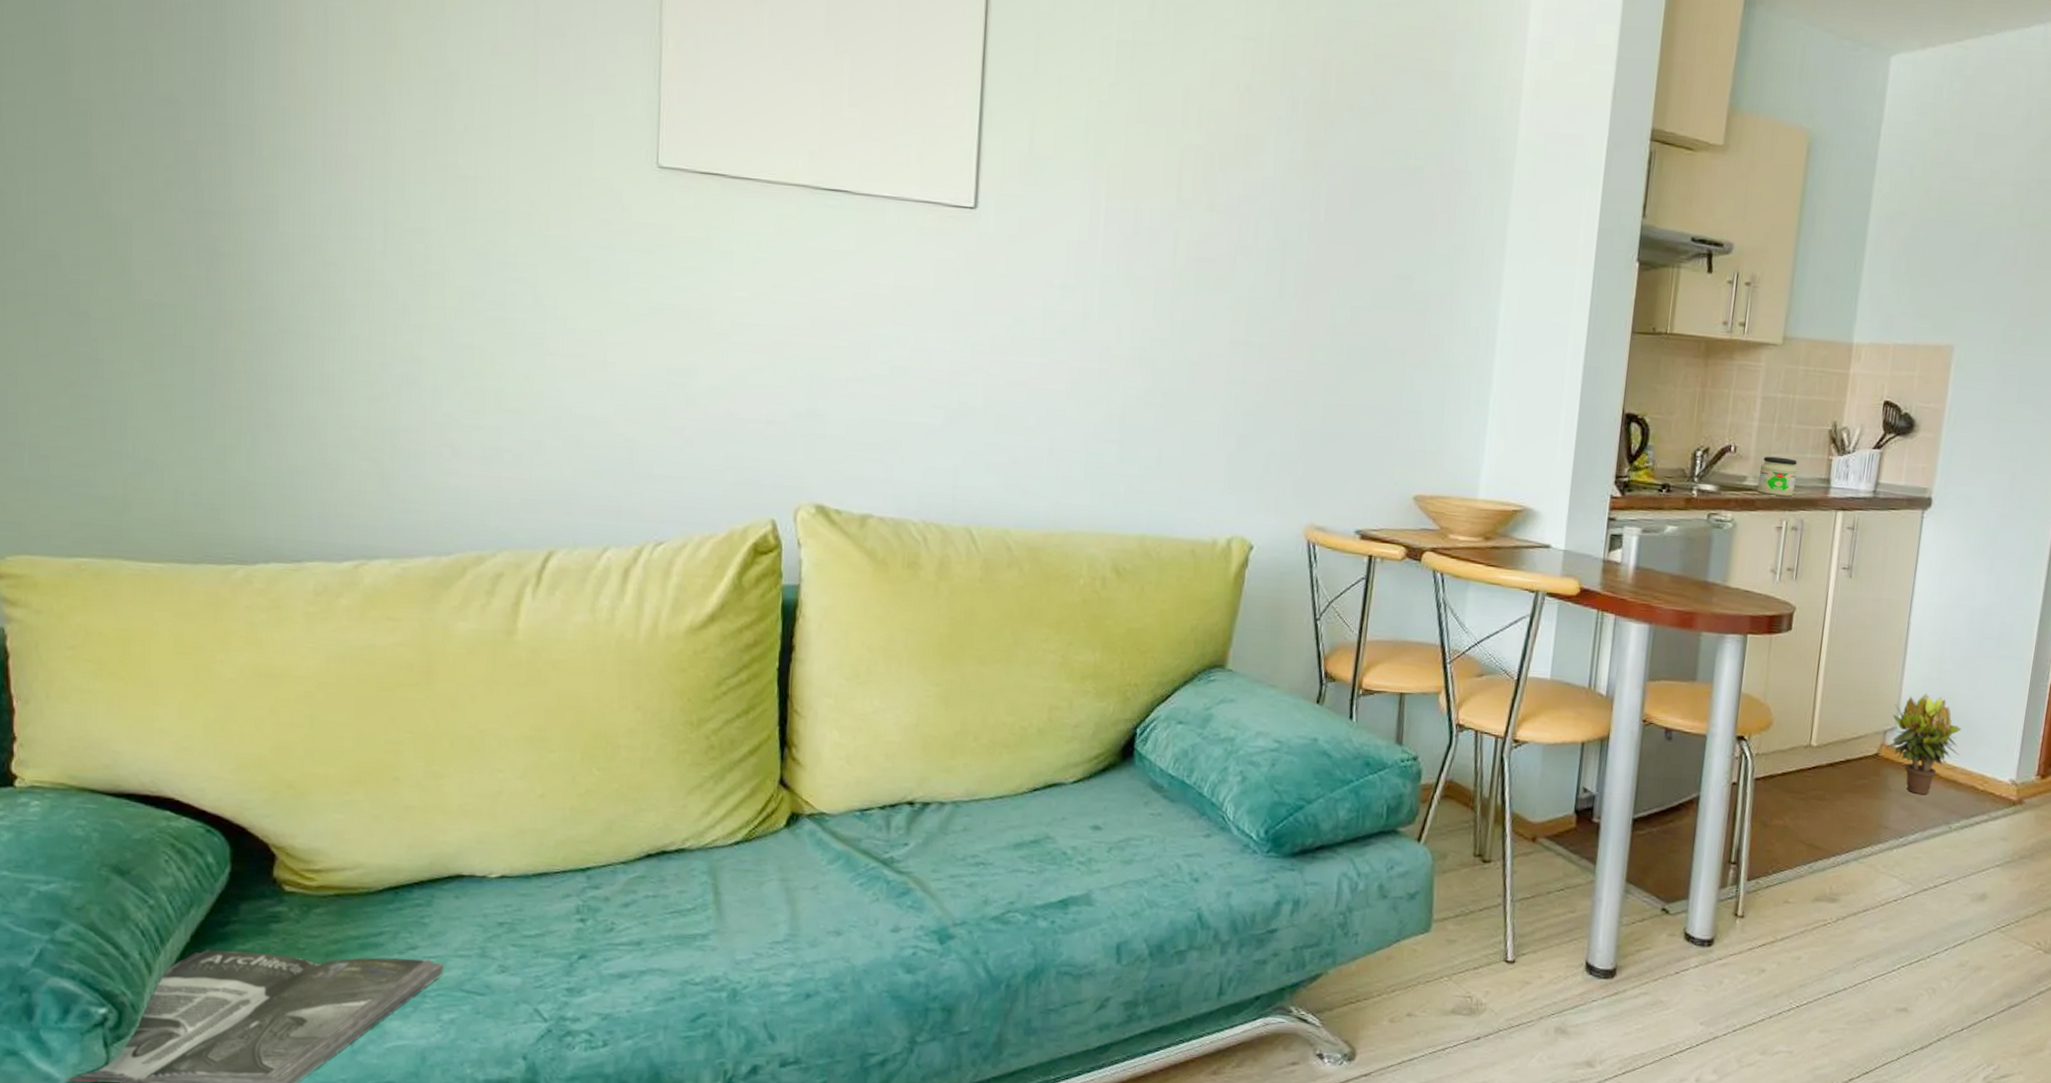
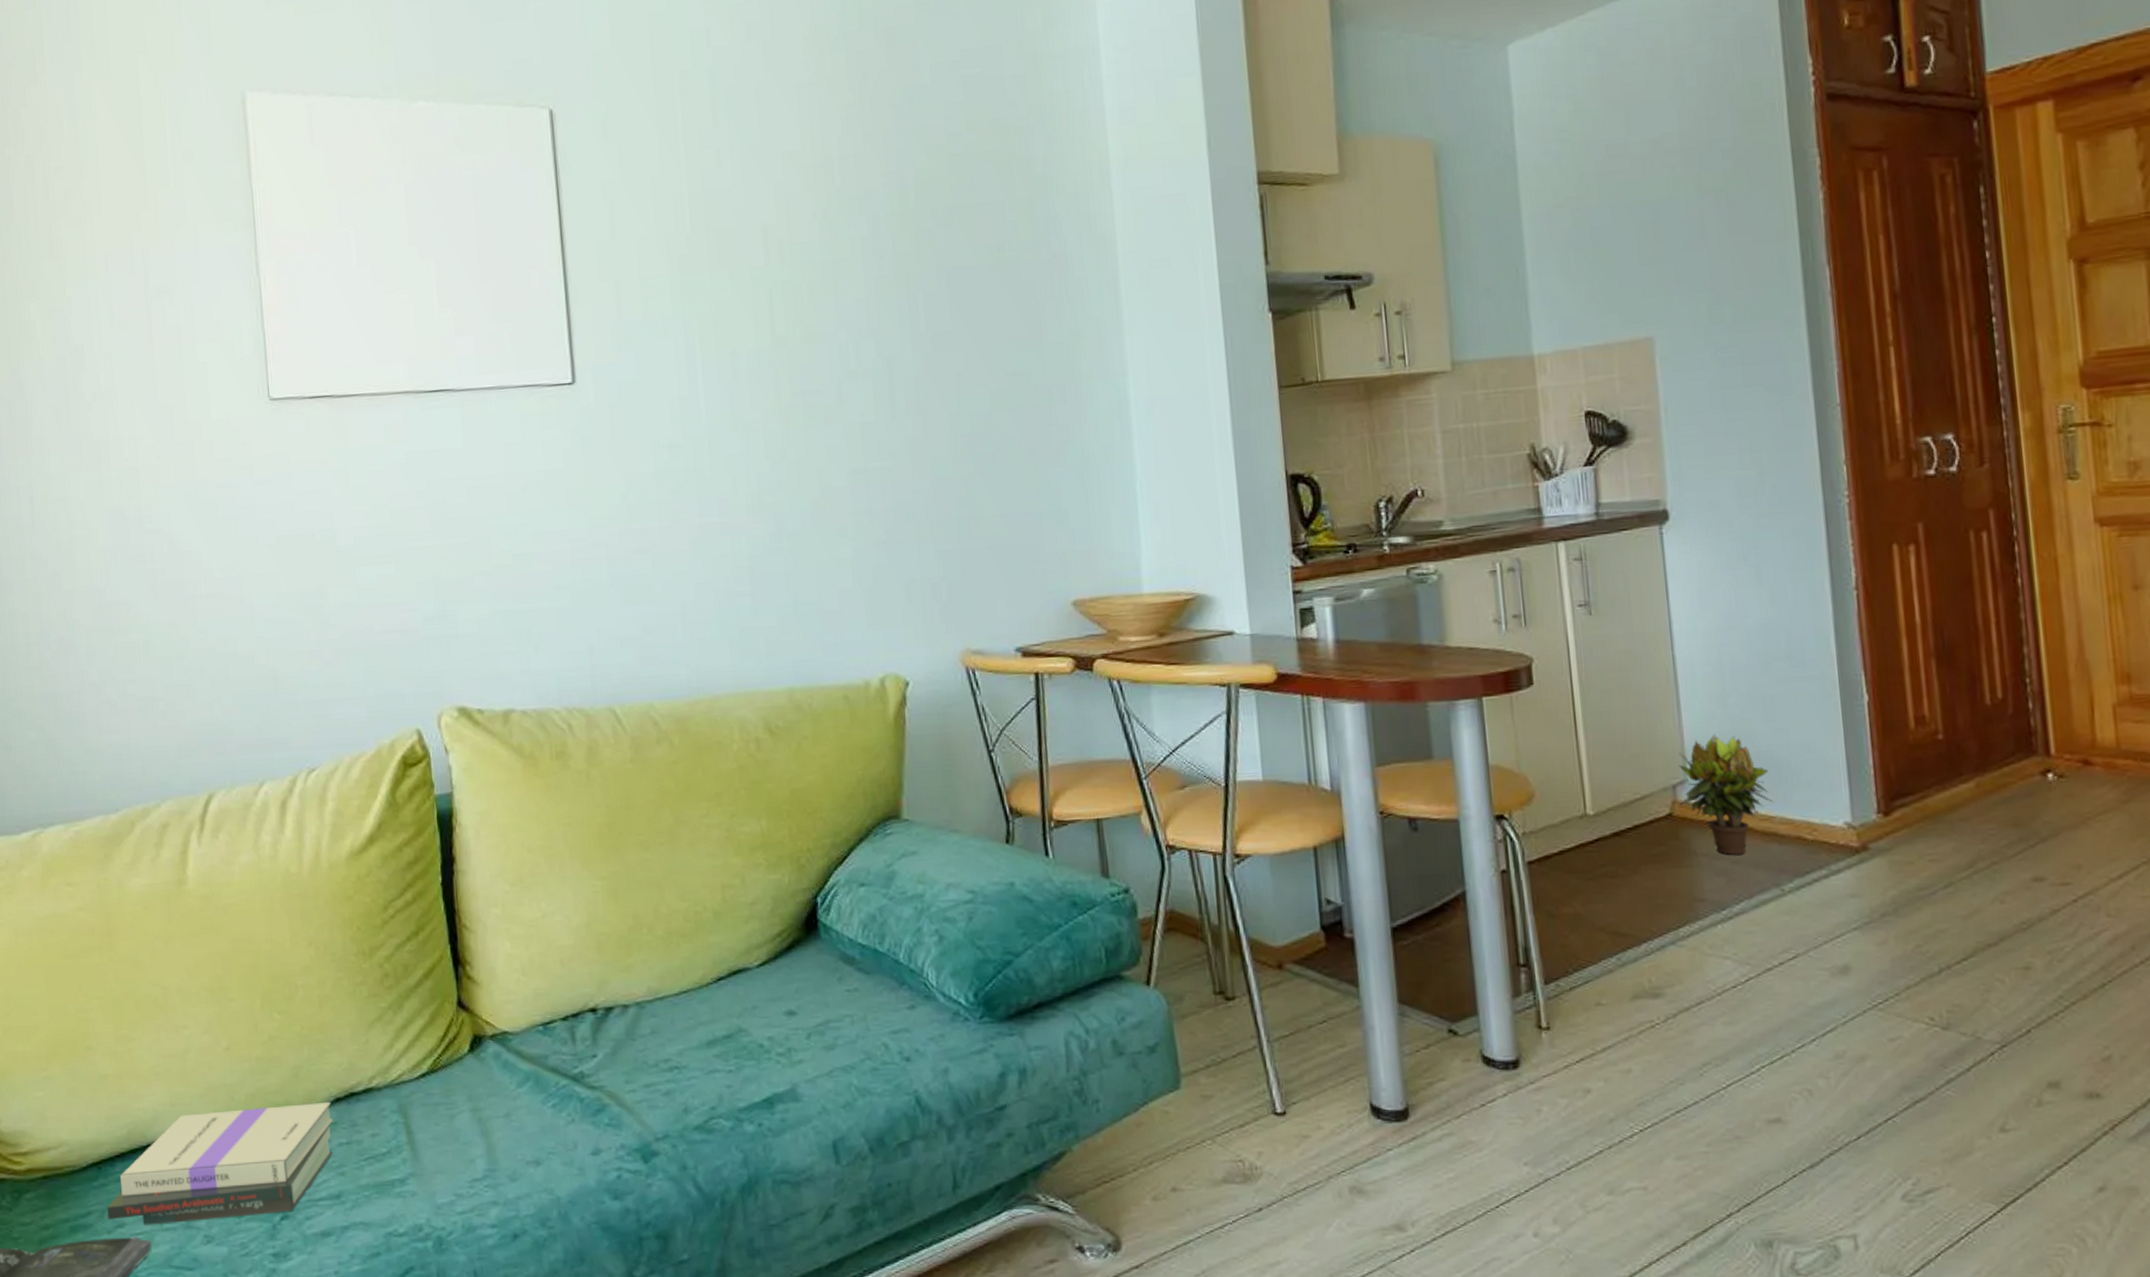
books: none [400,852,642,952] -> present [106,1102,333,1225]
jar: present [1757,456,1798,498] -> none [1456,493,1502,538]

